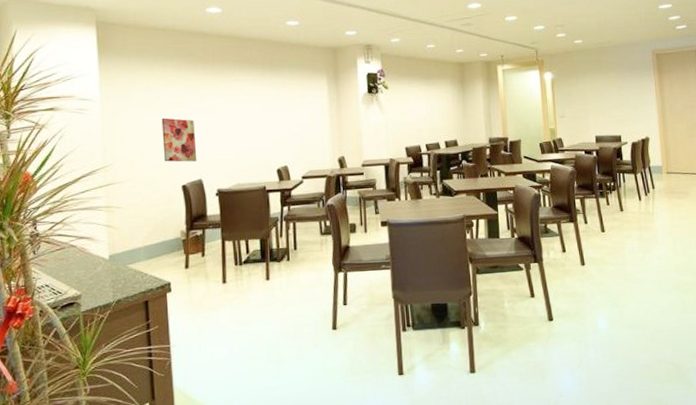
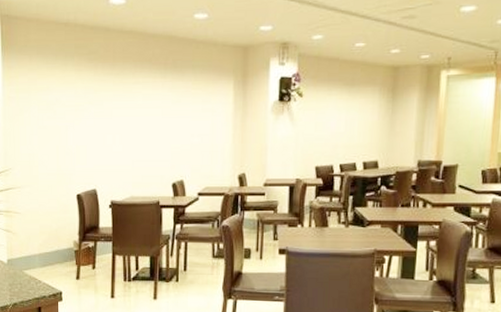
wall art: present [161,118,197,162] -> none [60,122,93,170]

